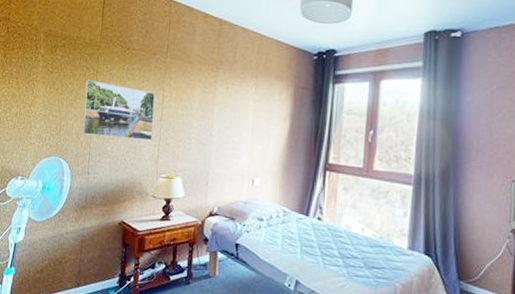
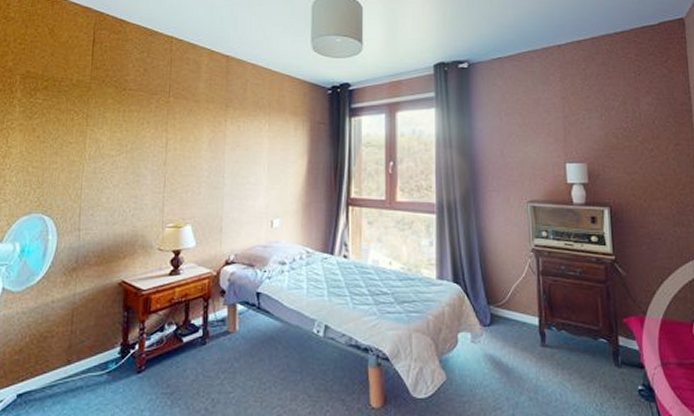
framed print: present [82,79,156,141] -> none [70,124,158,187]

